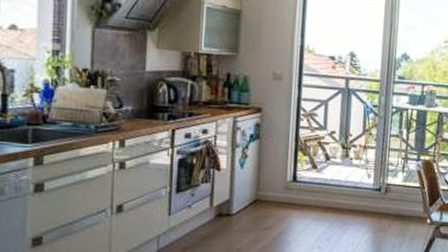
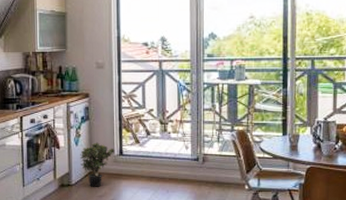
potted plant: none [244,165,288,218] -> present [80,142,116,187]

